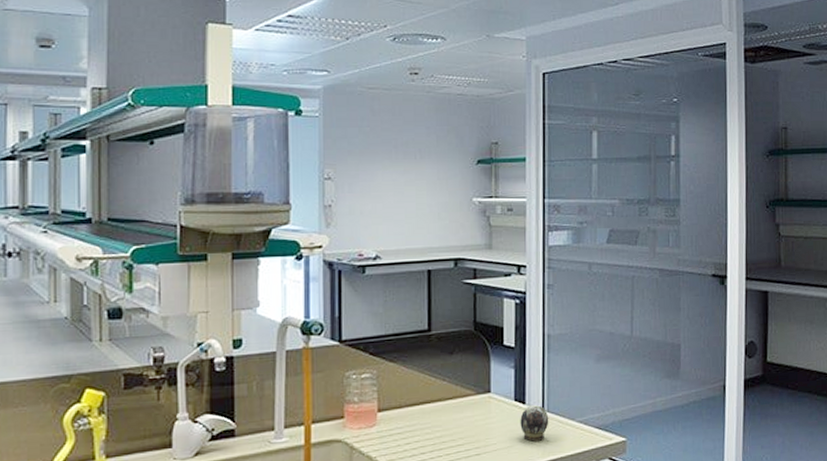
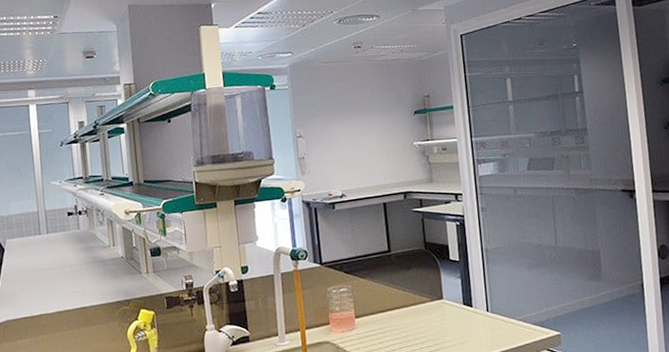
decorative egg: present [520,404,549,442] -> none [469,307,494,338]

